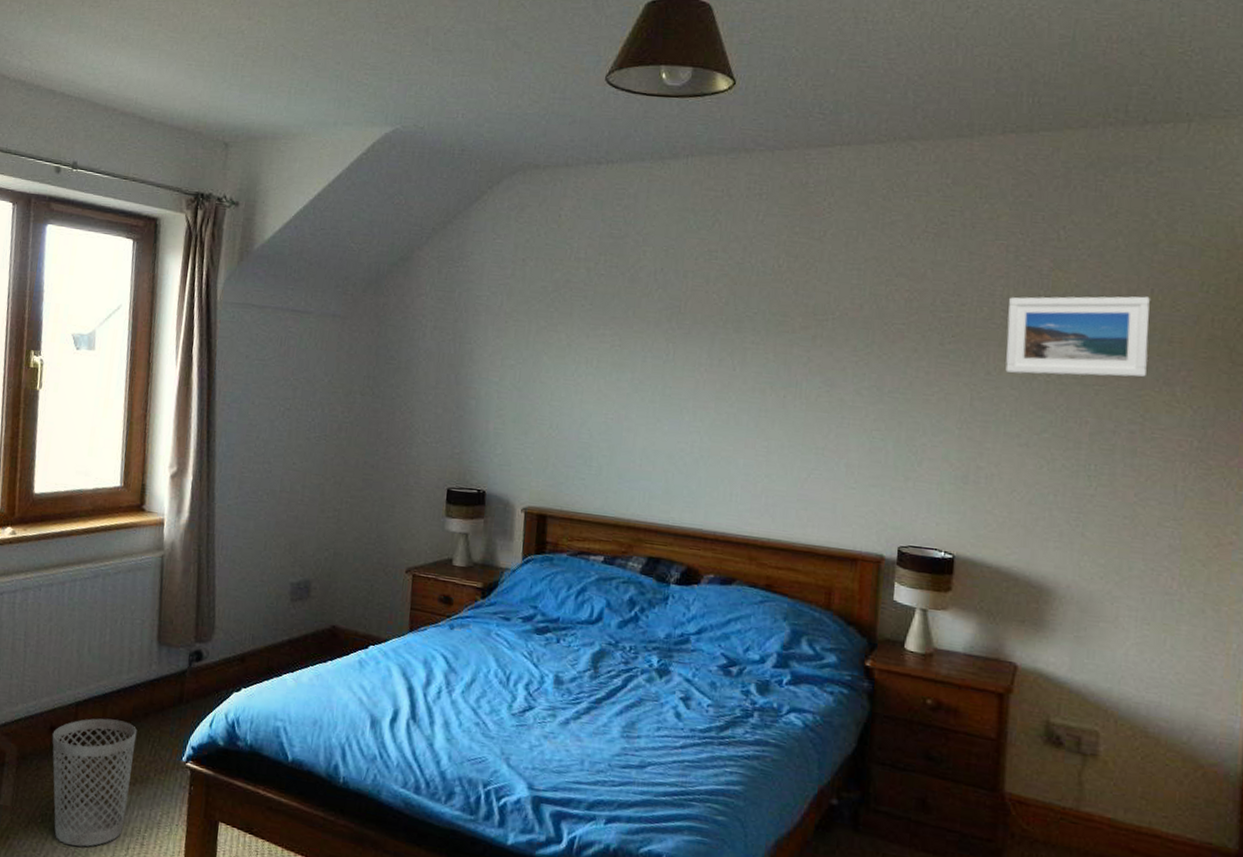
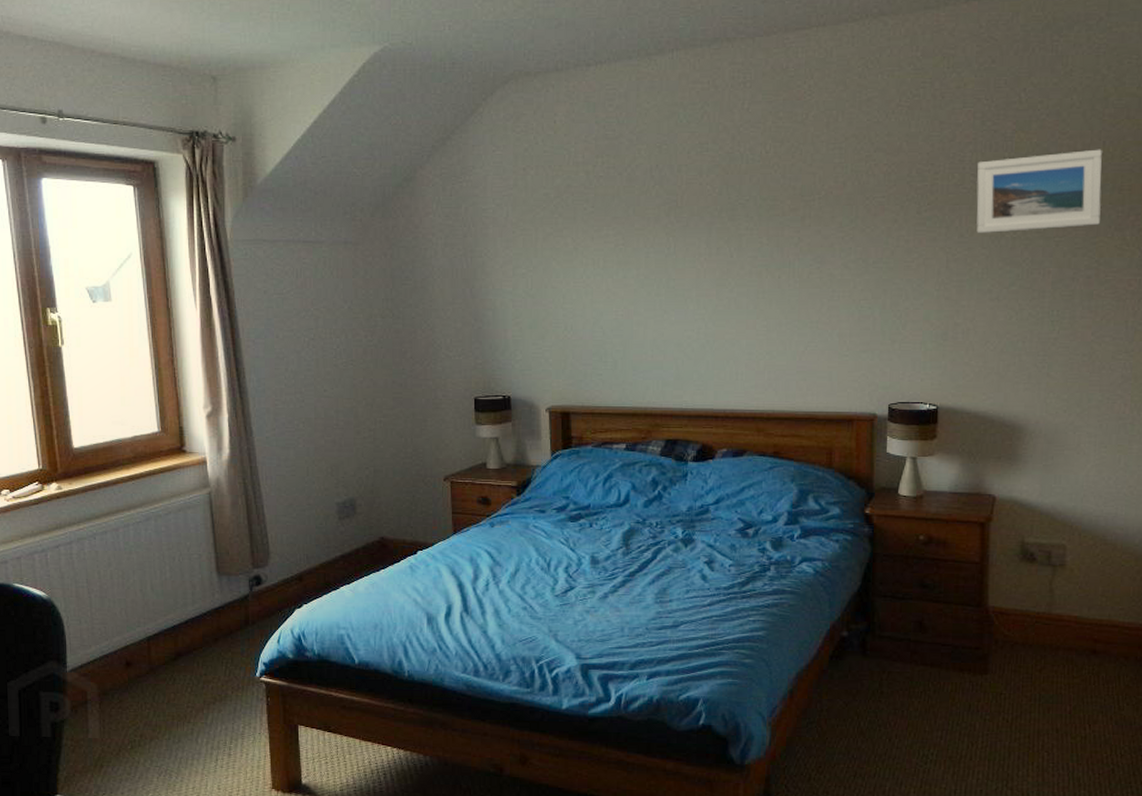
wastebasket: present [52,718,137,847] -> none [129,648,210,765]

